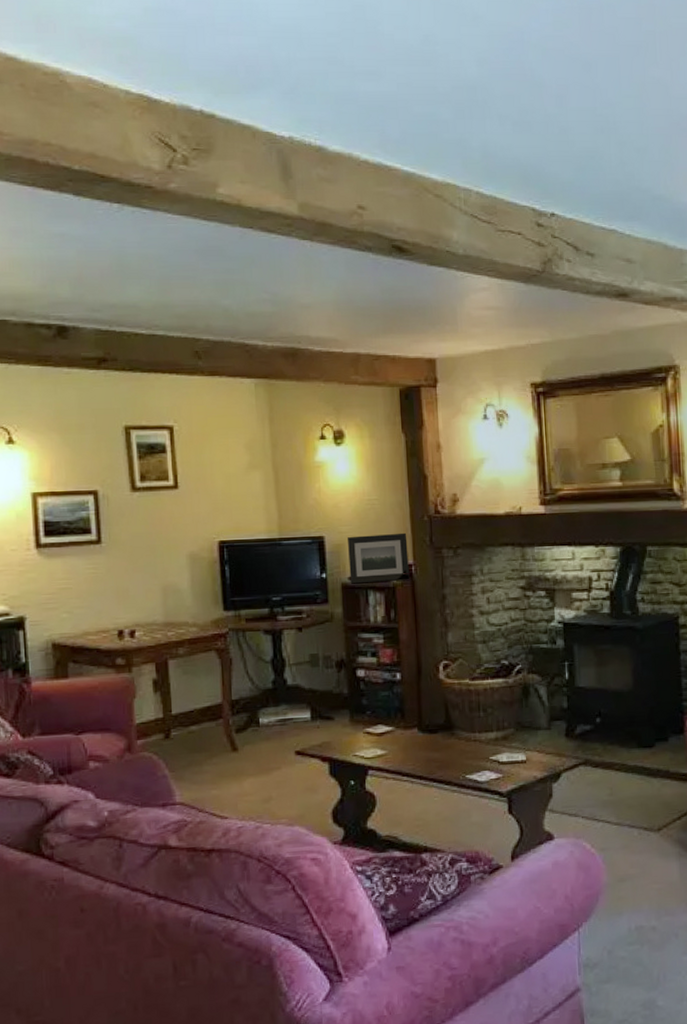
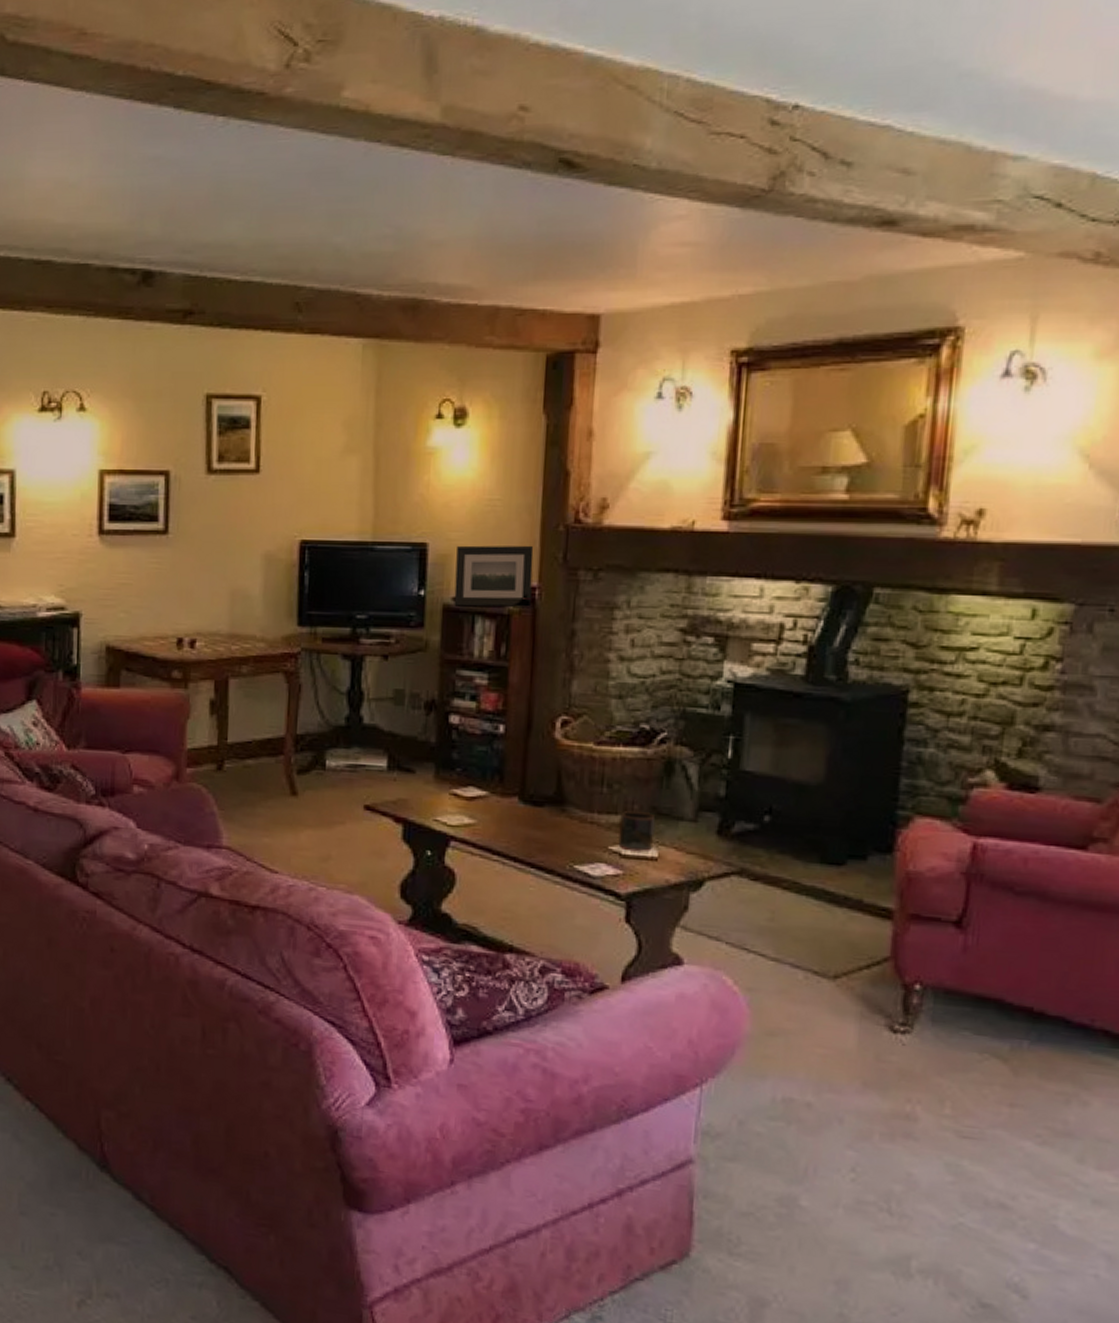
mug: none [494,726,522,759] -> present [618,810,656,853]

